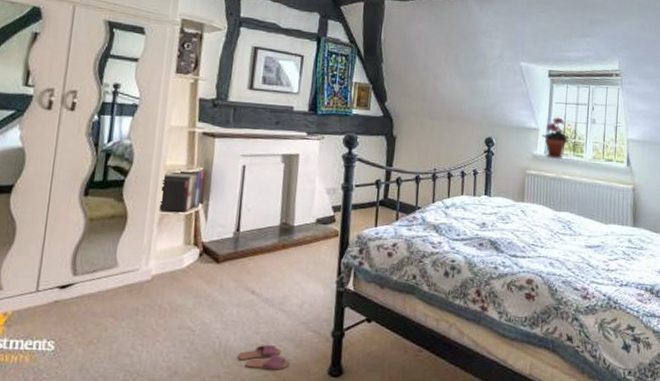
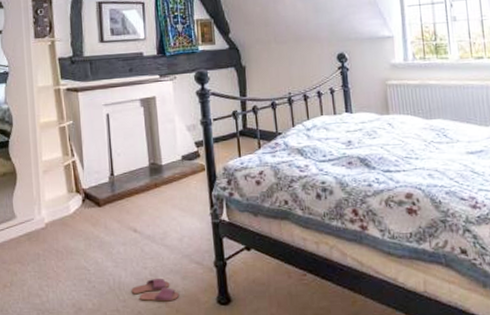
books: present [158,168,207,212] -> none [39,122,79,165]
potted plant: present [542,117,569,160] -> none [398,20,430,66]

